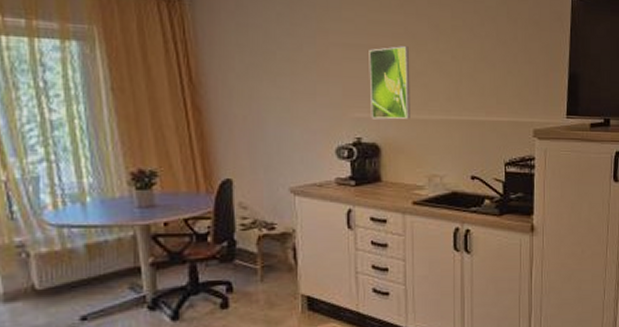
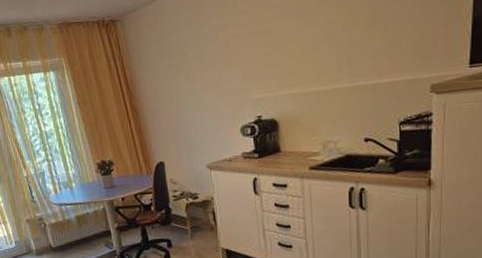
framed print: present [369,46,410,120] -> none [263,25,304,98]

